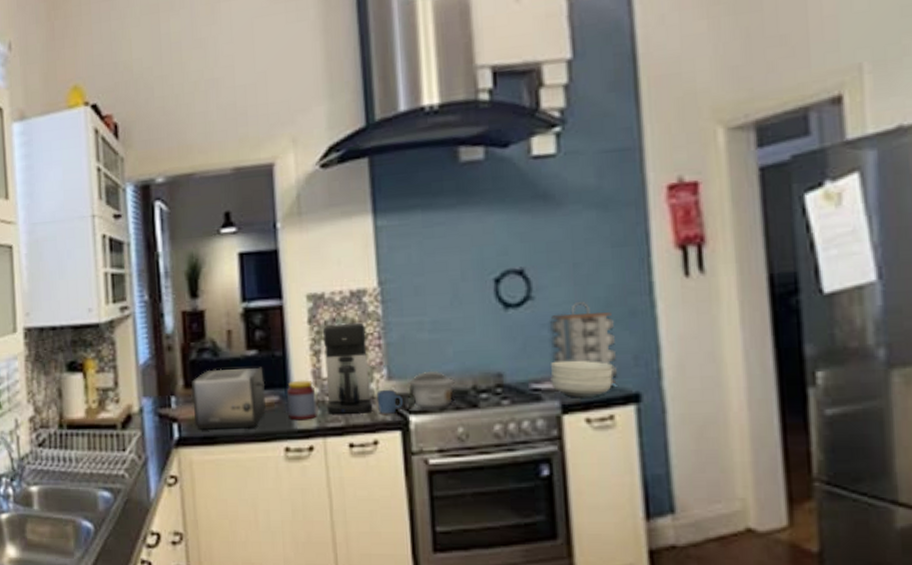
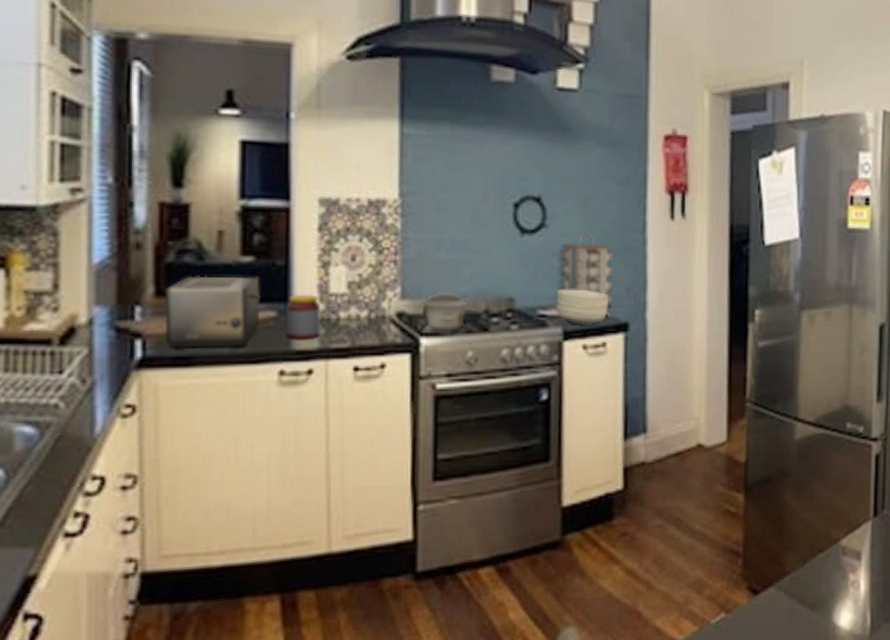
coffee maker: present [322,322,373,414] -> none [333,234,383,334]
mug: present [376,390,403,415] -> none [388,310,415,337]

